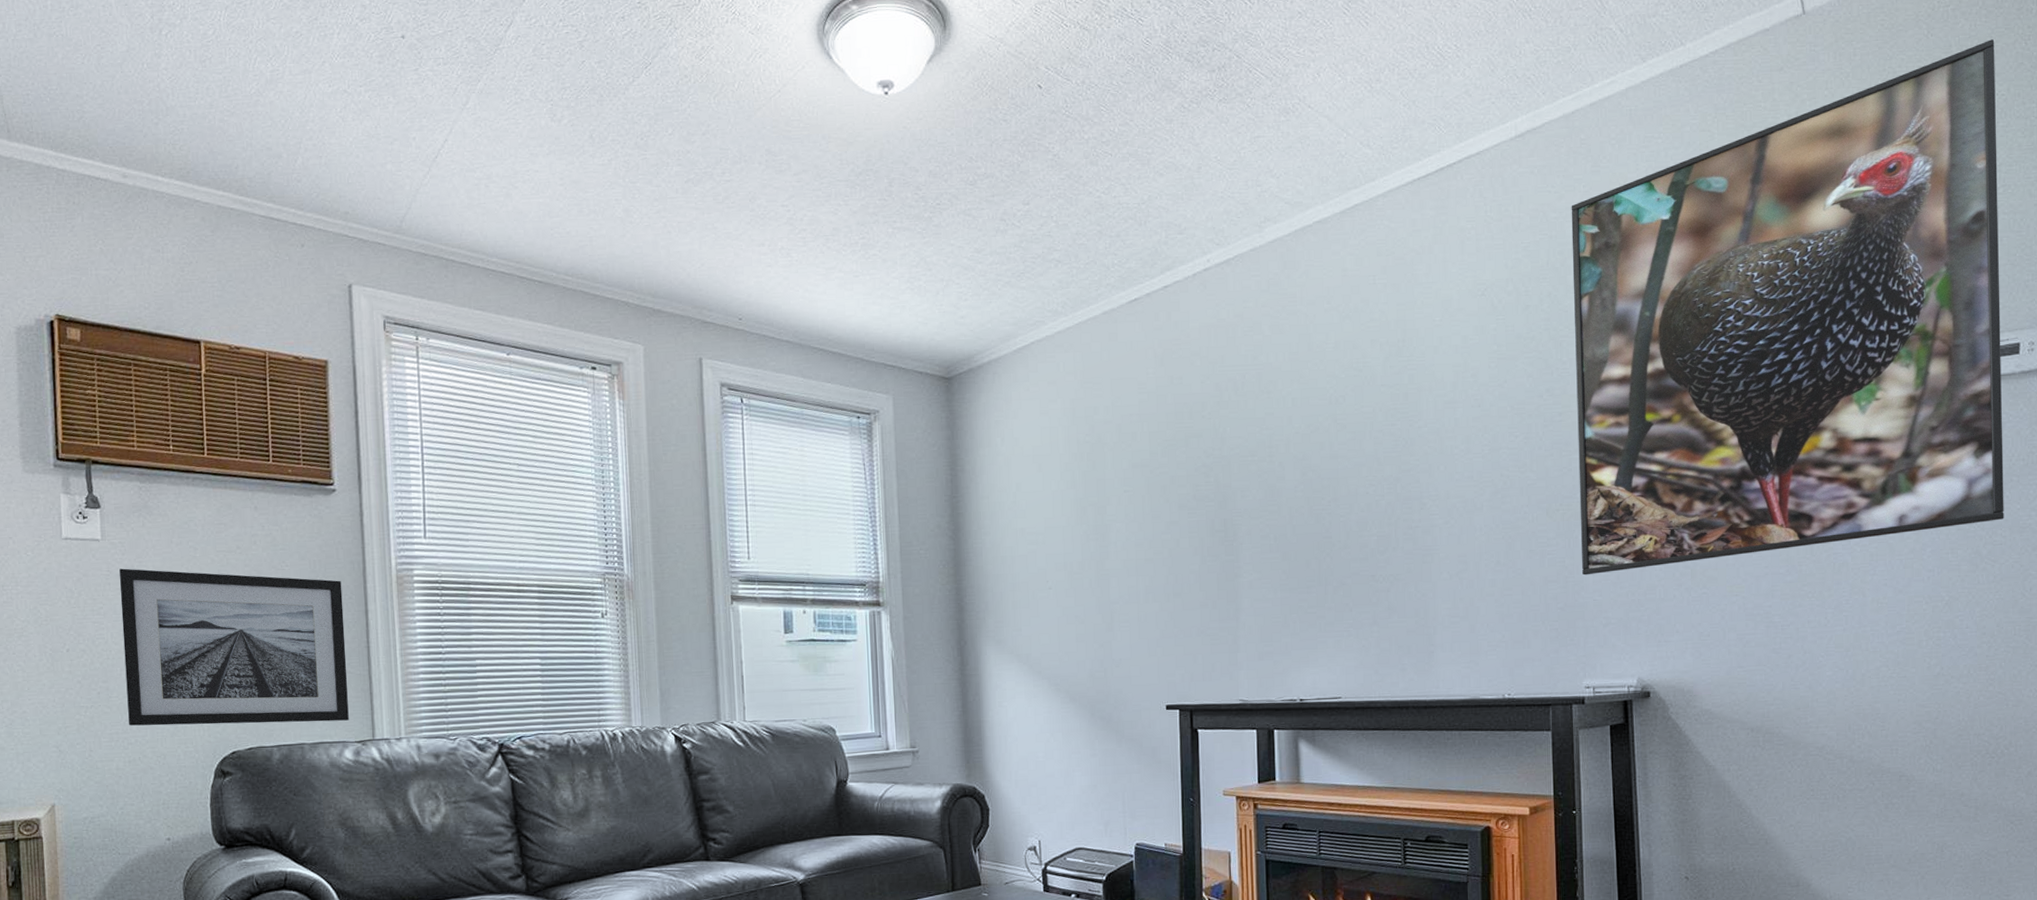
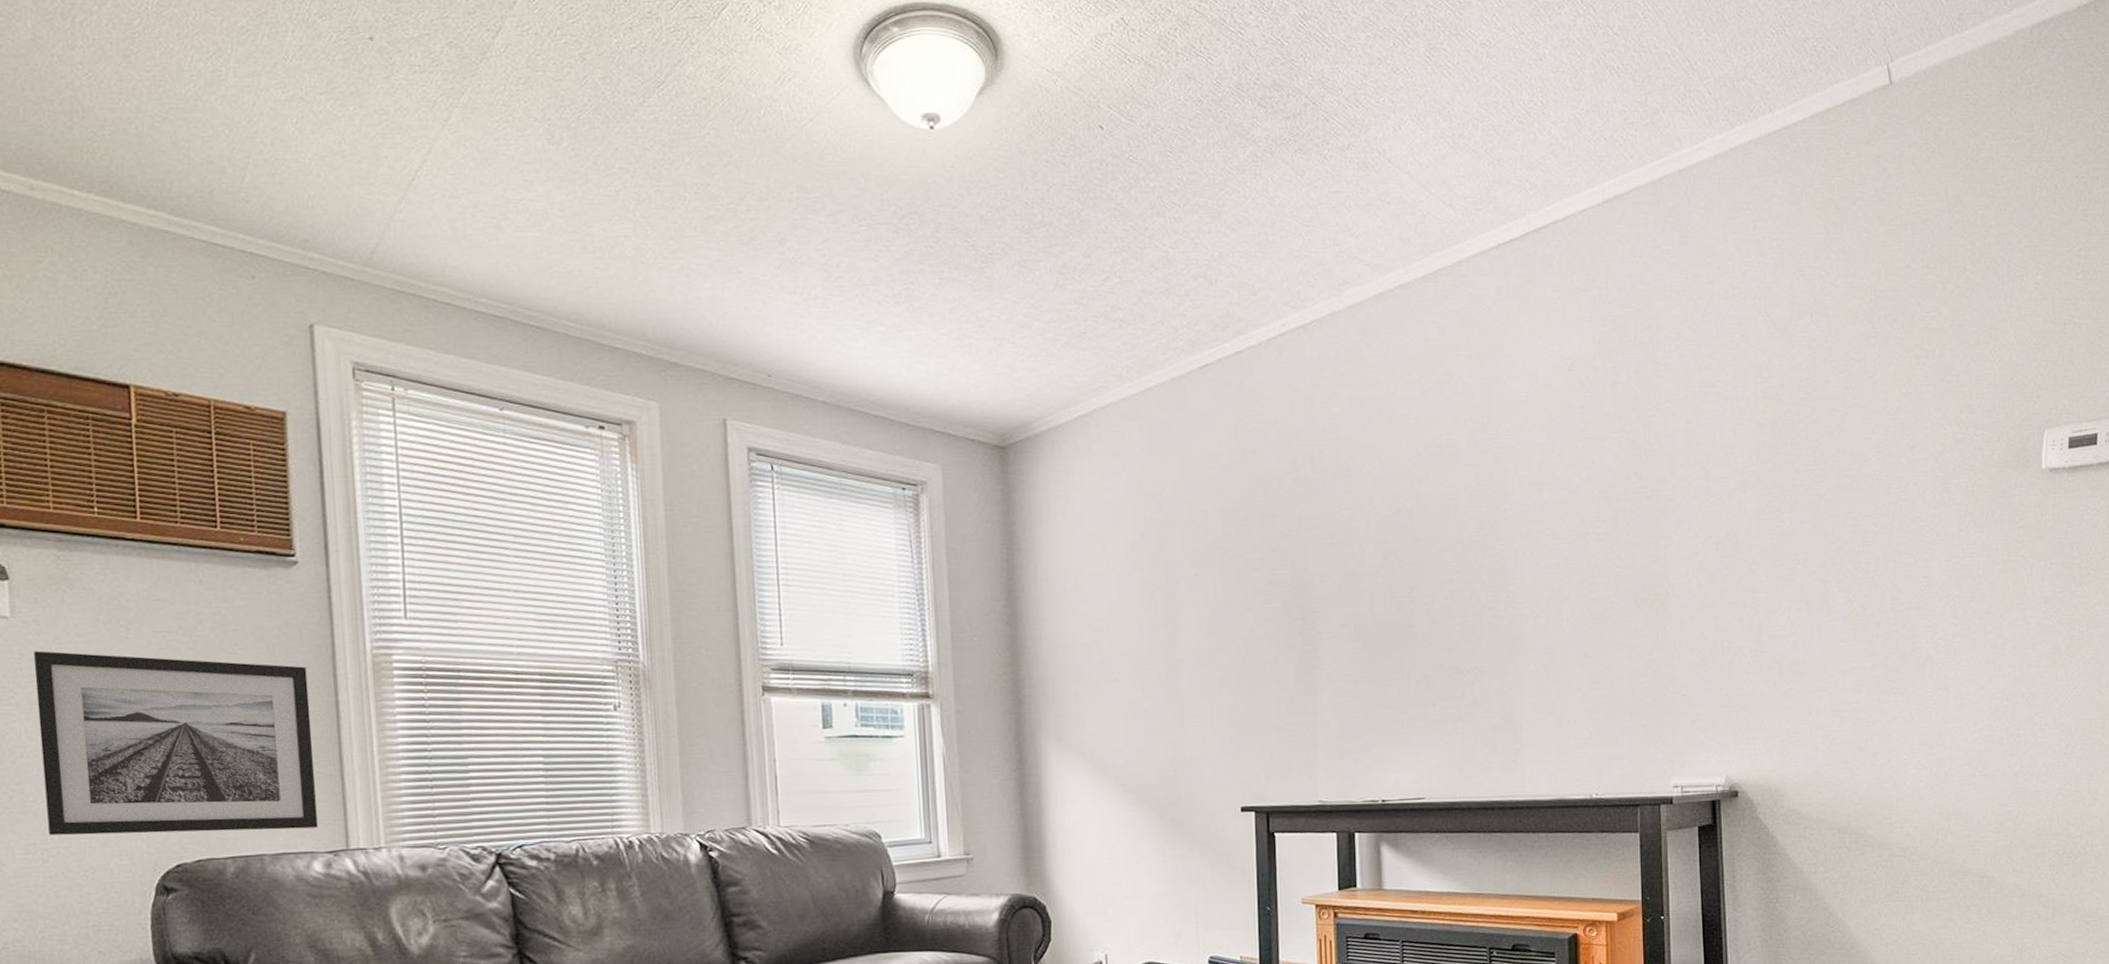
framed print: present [1571,39,2004,576] -> none [1659,120,2082,669]

